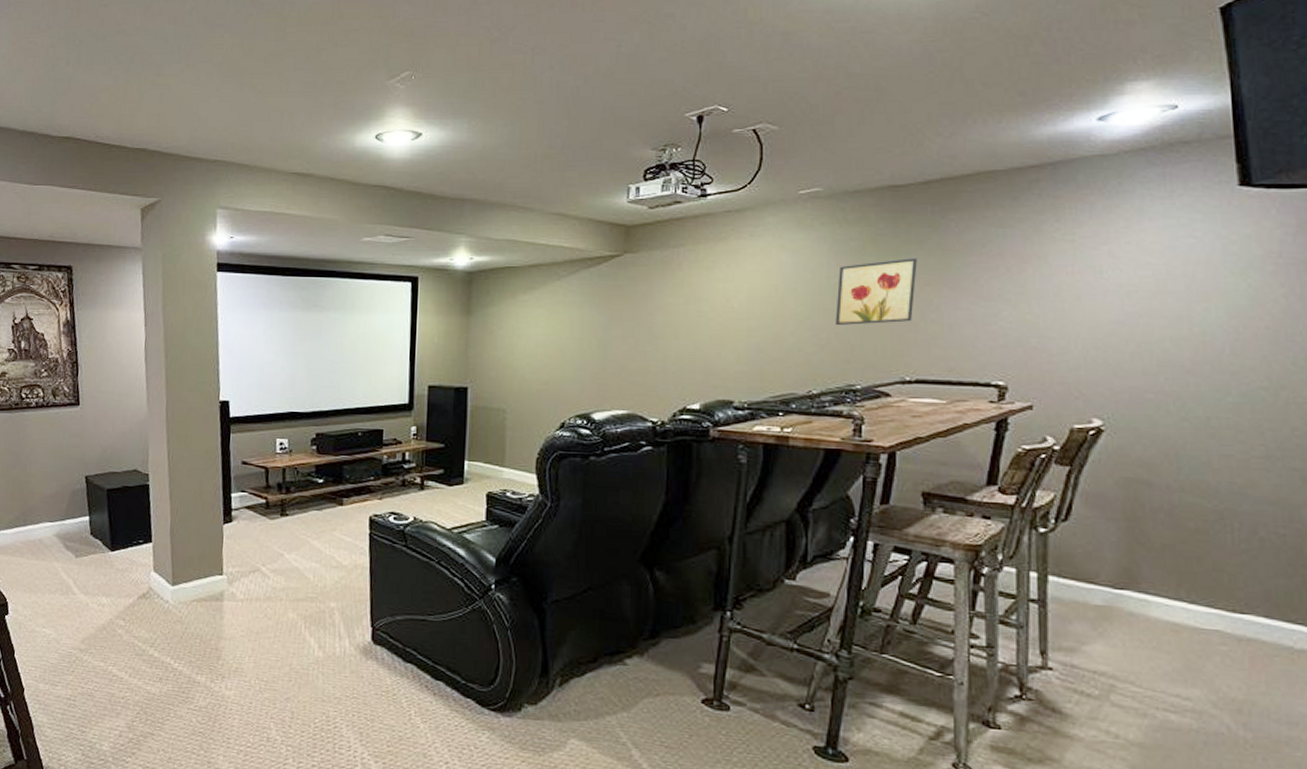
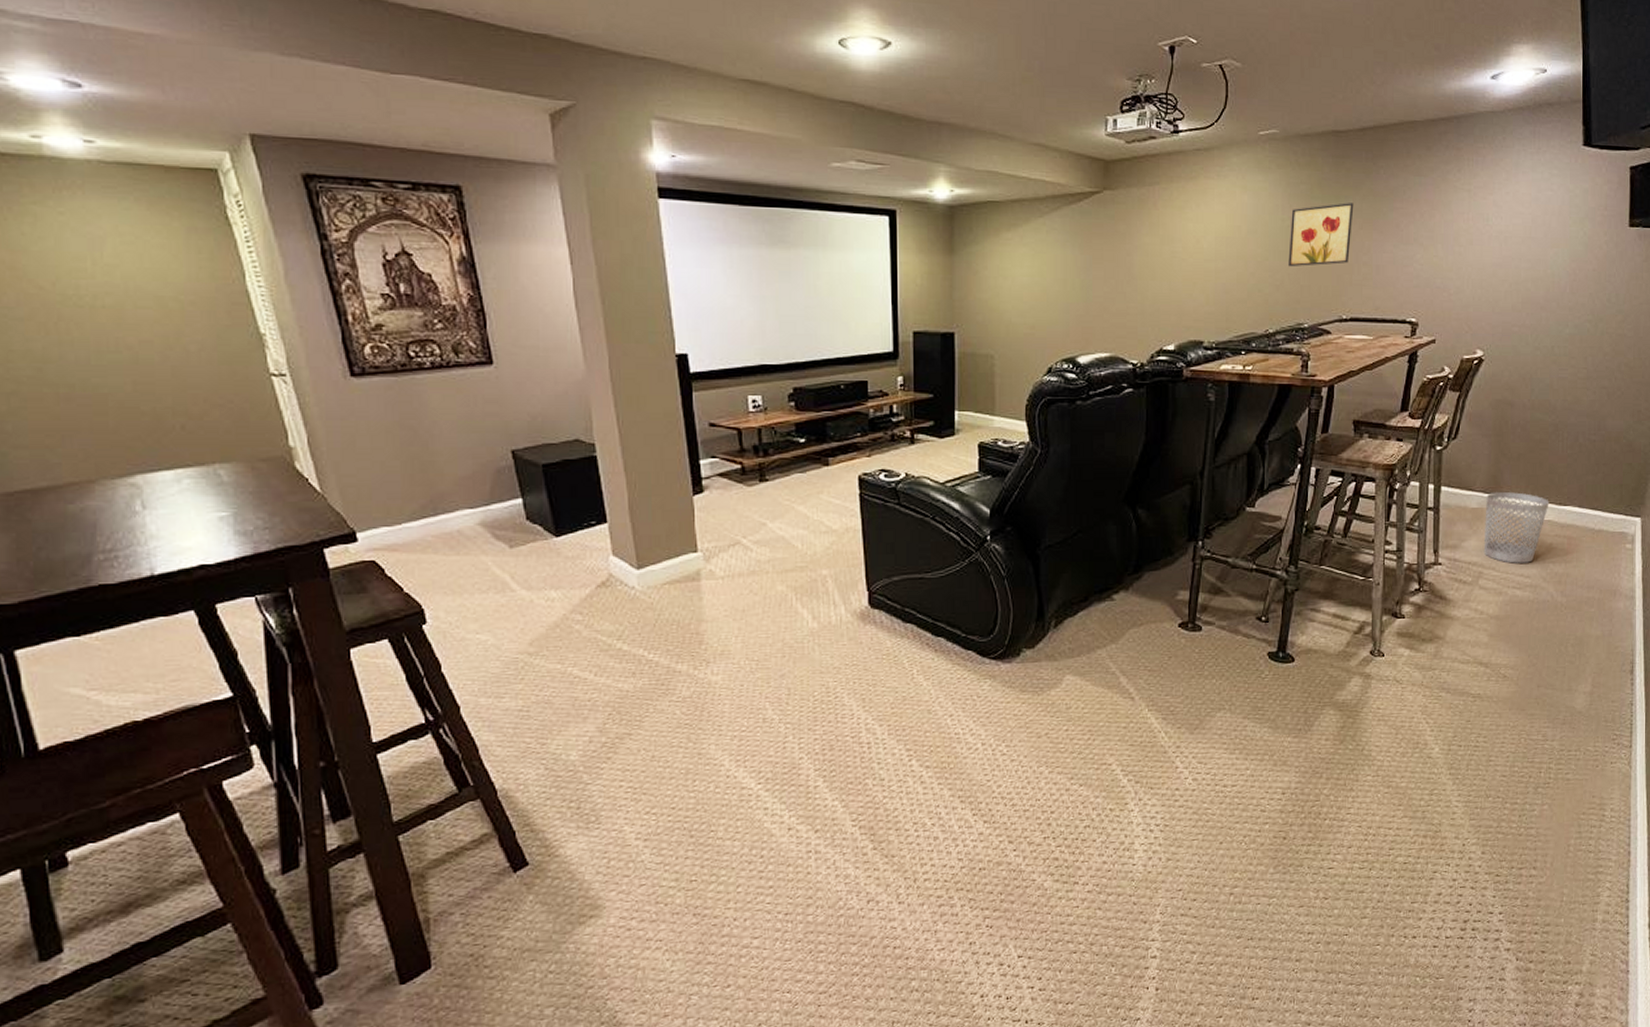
wastebasket: none [1115,588,1216,681] -> present [1483,492,1549,563]

